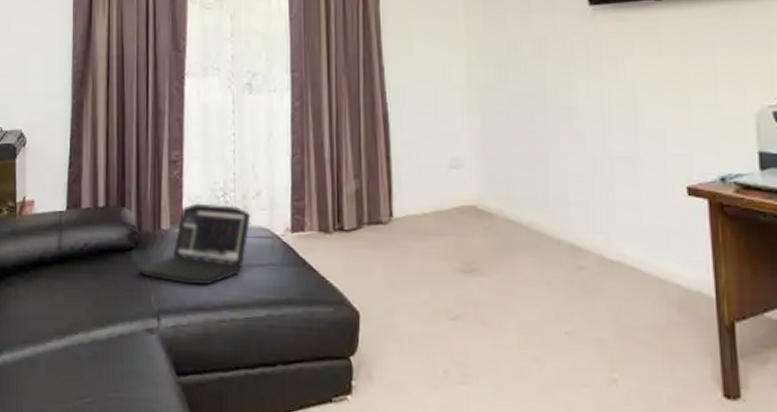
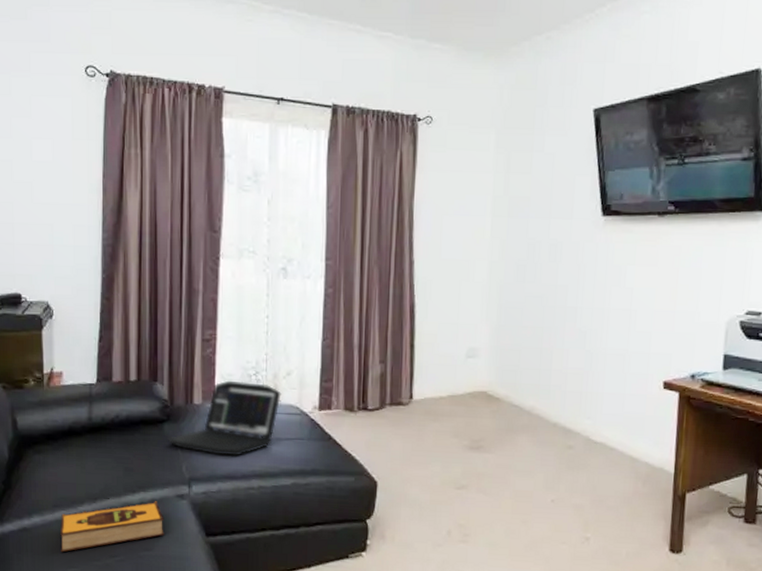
hardback book: none [30,336,134,393] -> present [60,501,164,553]

